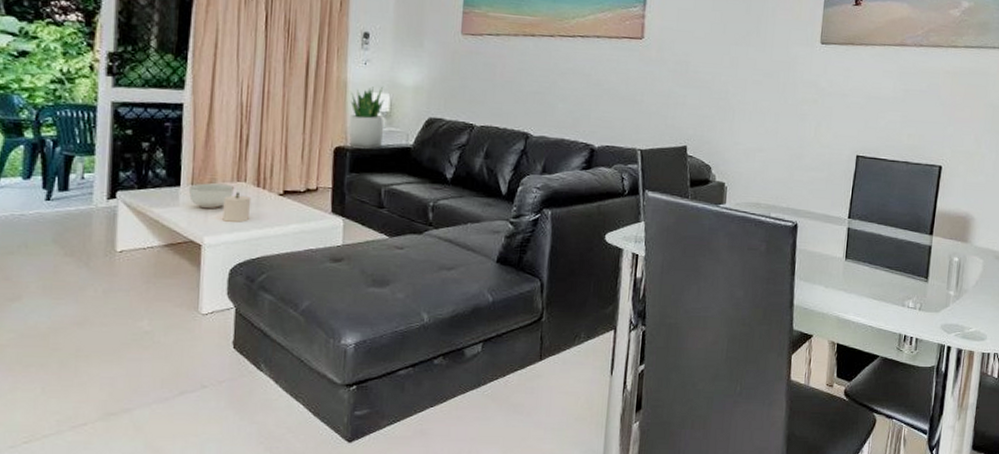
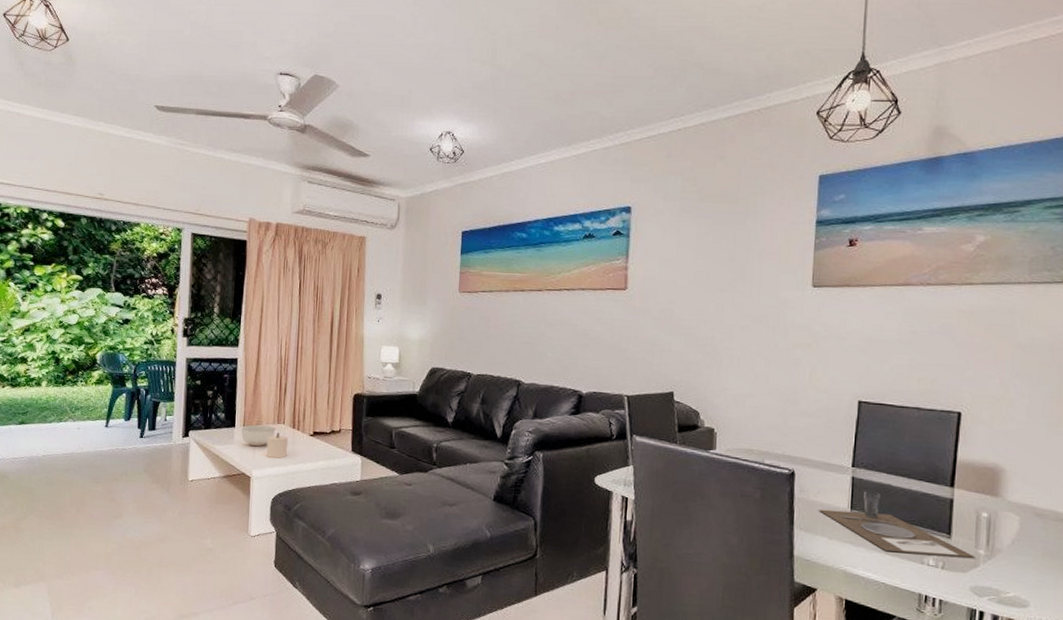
planter: present [348,86,385,149] -> none [365,340,395,396]
place setting: none [818,240,947,299] -> present [820,490,975,558]

